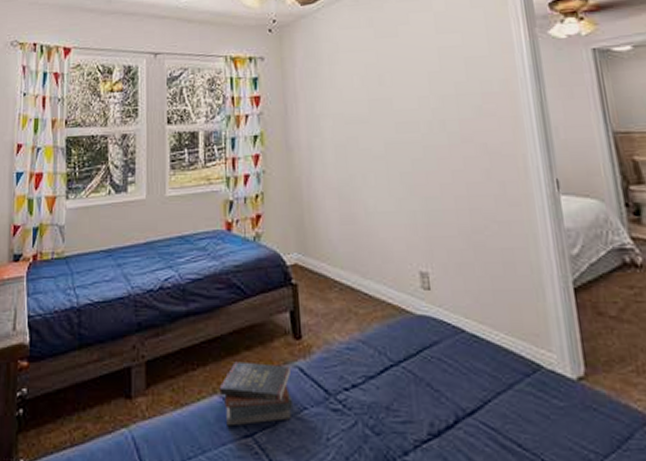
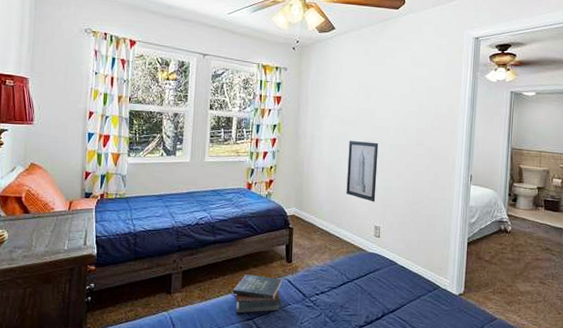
wall art: none [362,145,415,235] -> present [346,141,379,202]

